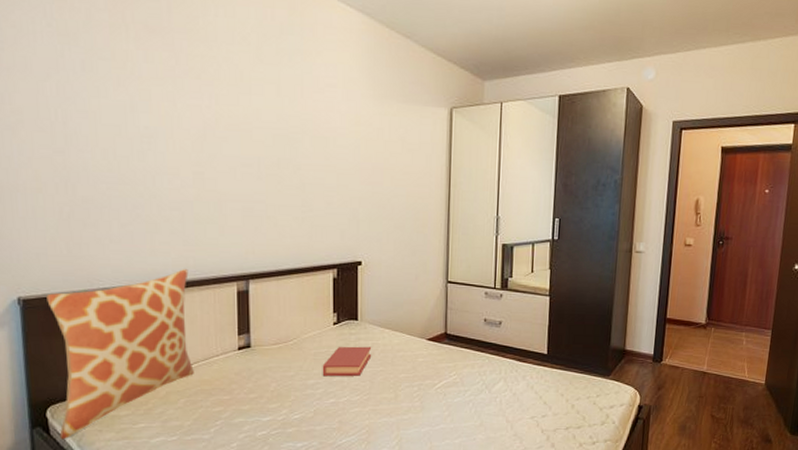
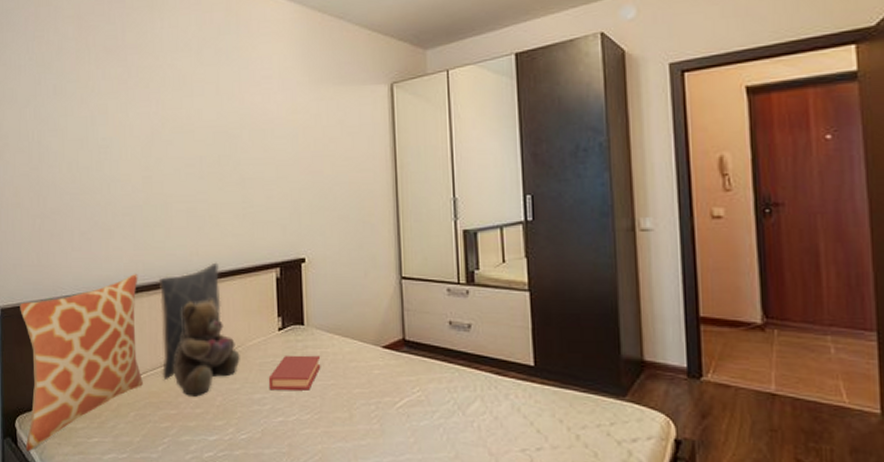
pillow: none [211,261,278,368] -> present [158,262,222,379]
teddy bear: none [227,295,295,383] -> present [173,299,240,397]

